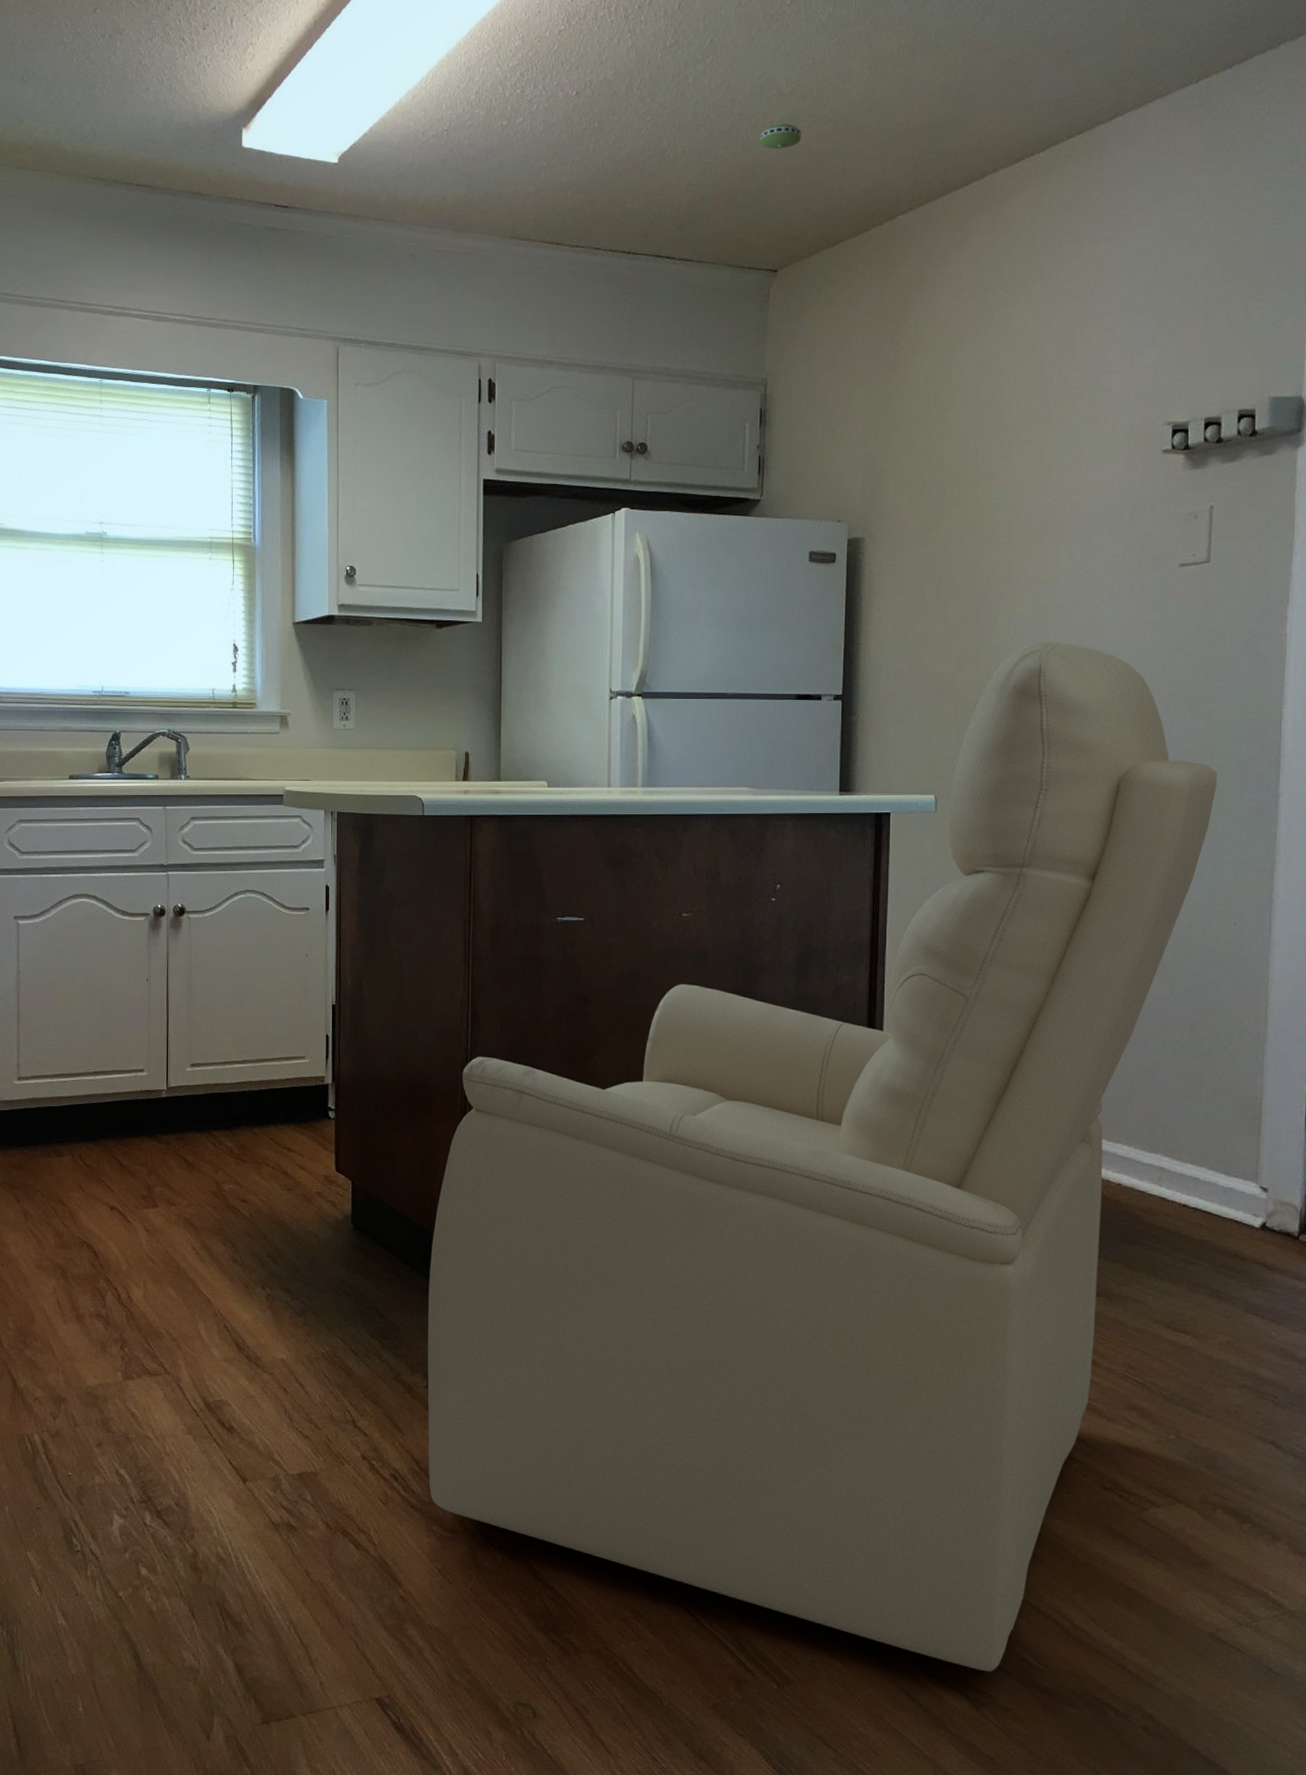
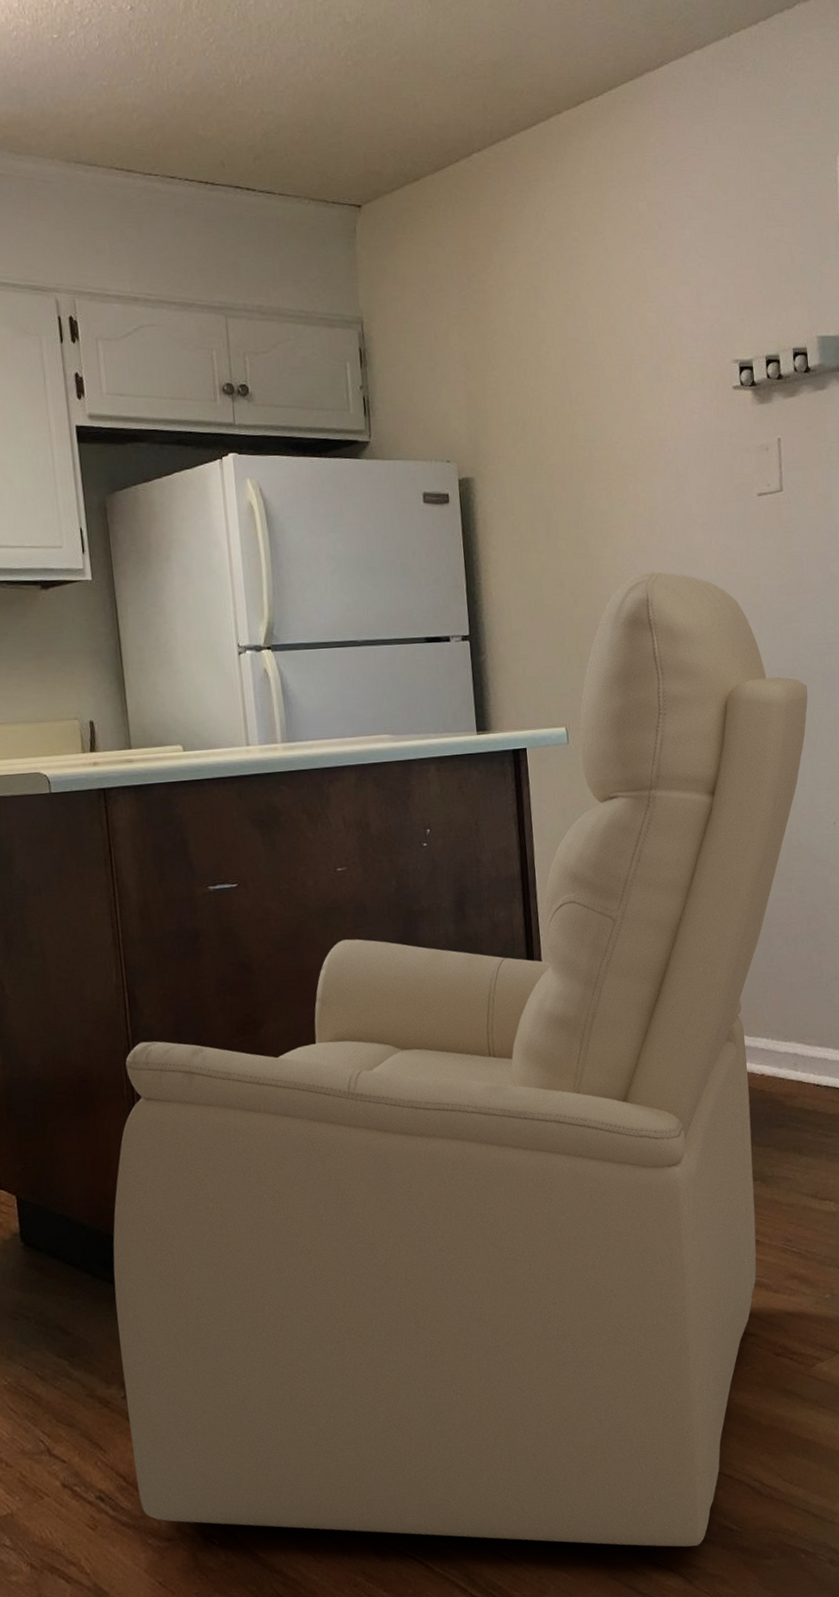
smoke detector: present [759,123,801,149] -> none [328,53,371,79]

